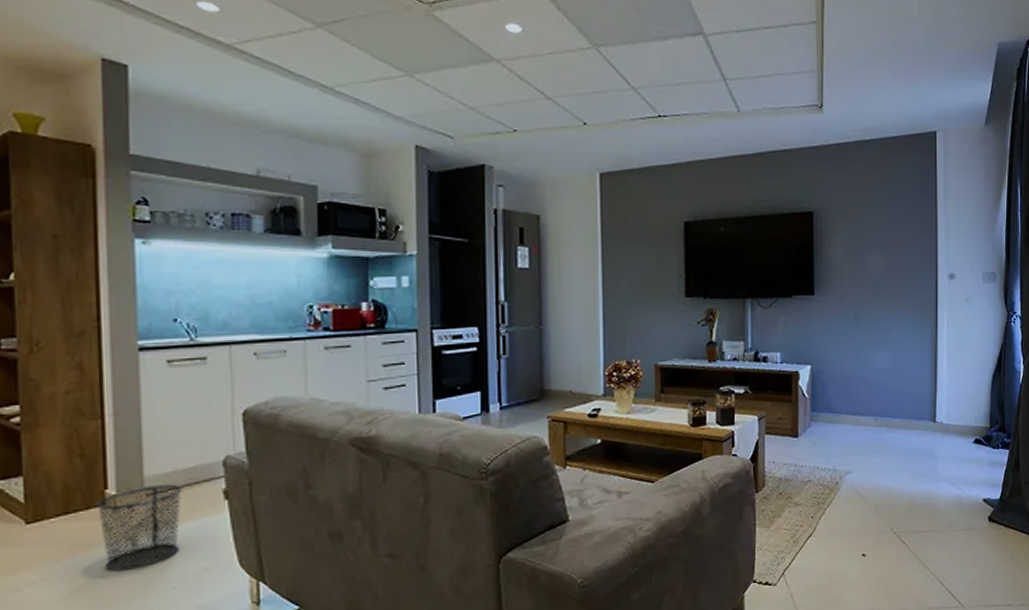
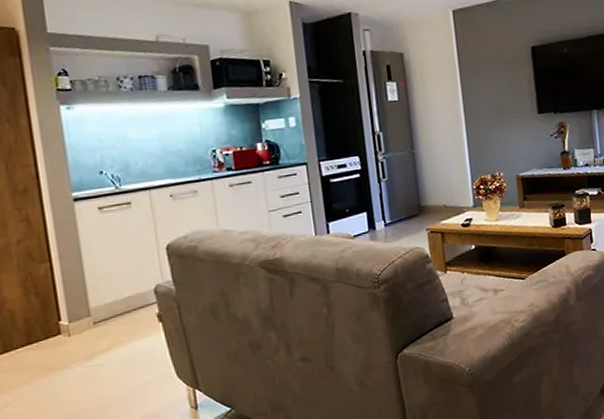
waste bin: present [95,484,182,571] -> none [52,312,125,389]

